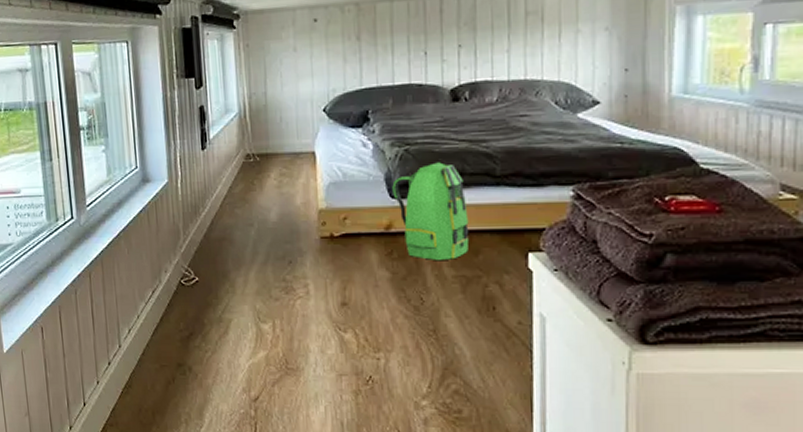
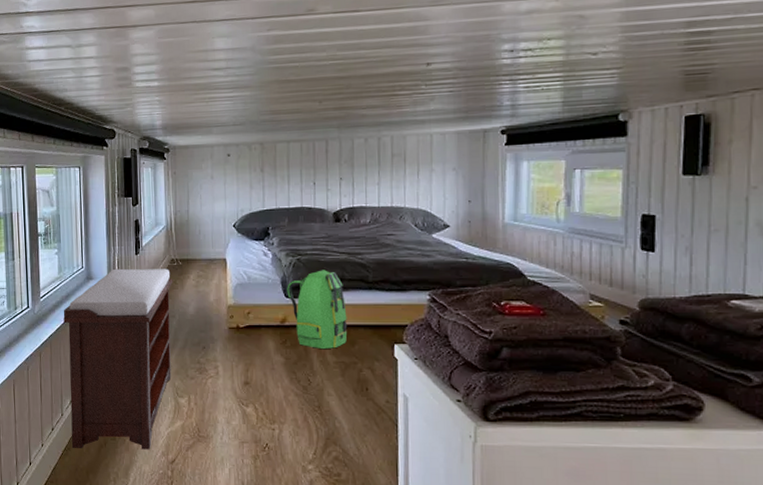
bench: none [115,166,251,386] -> present [63,268,173,450]

